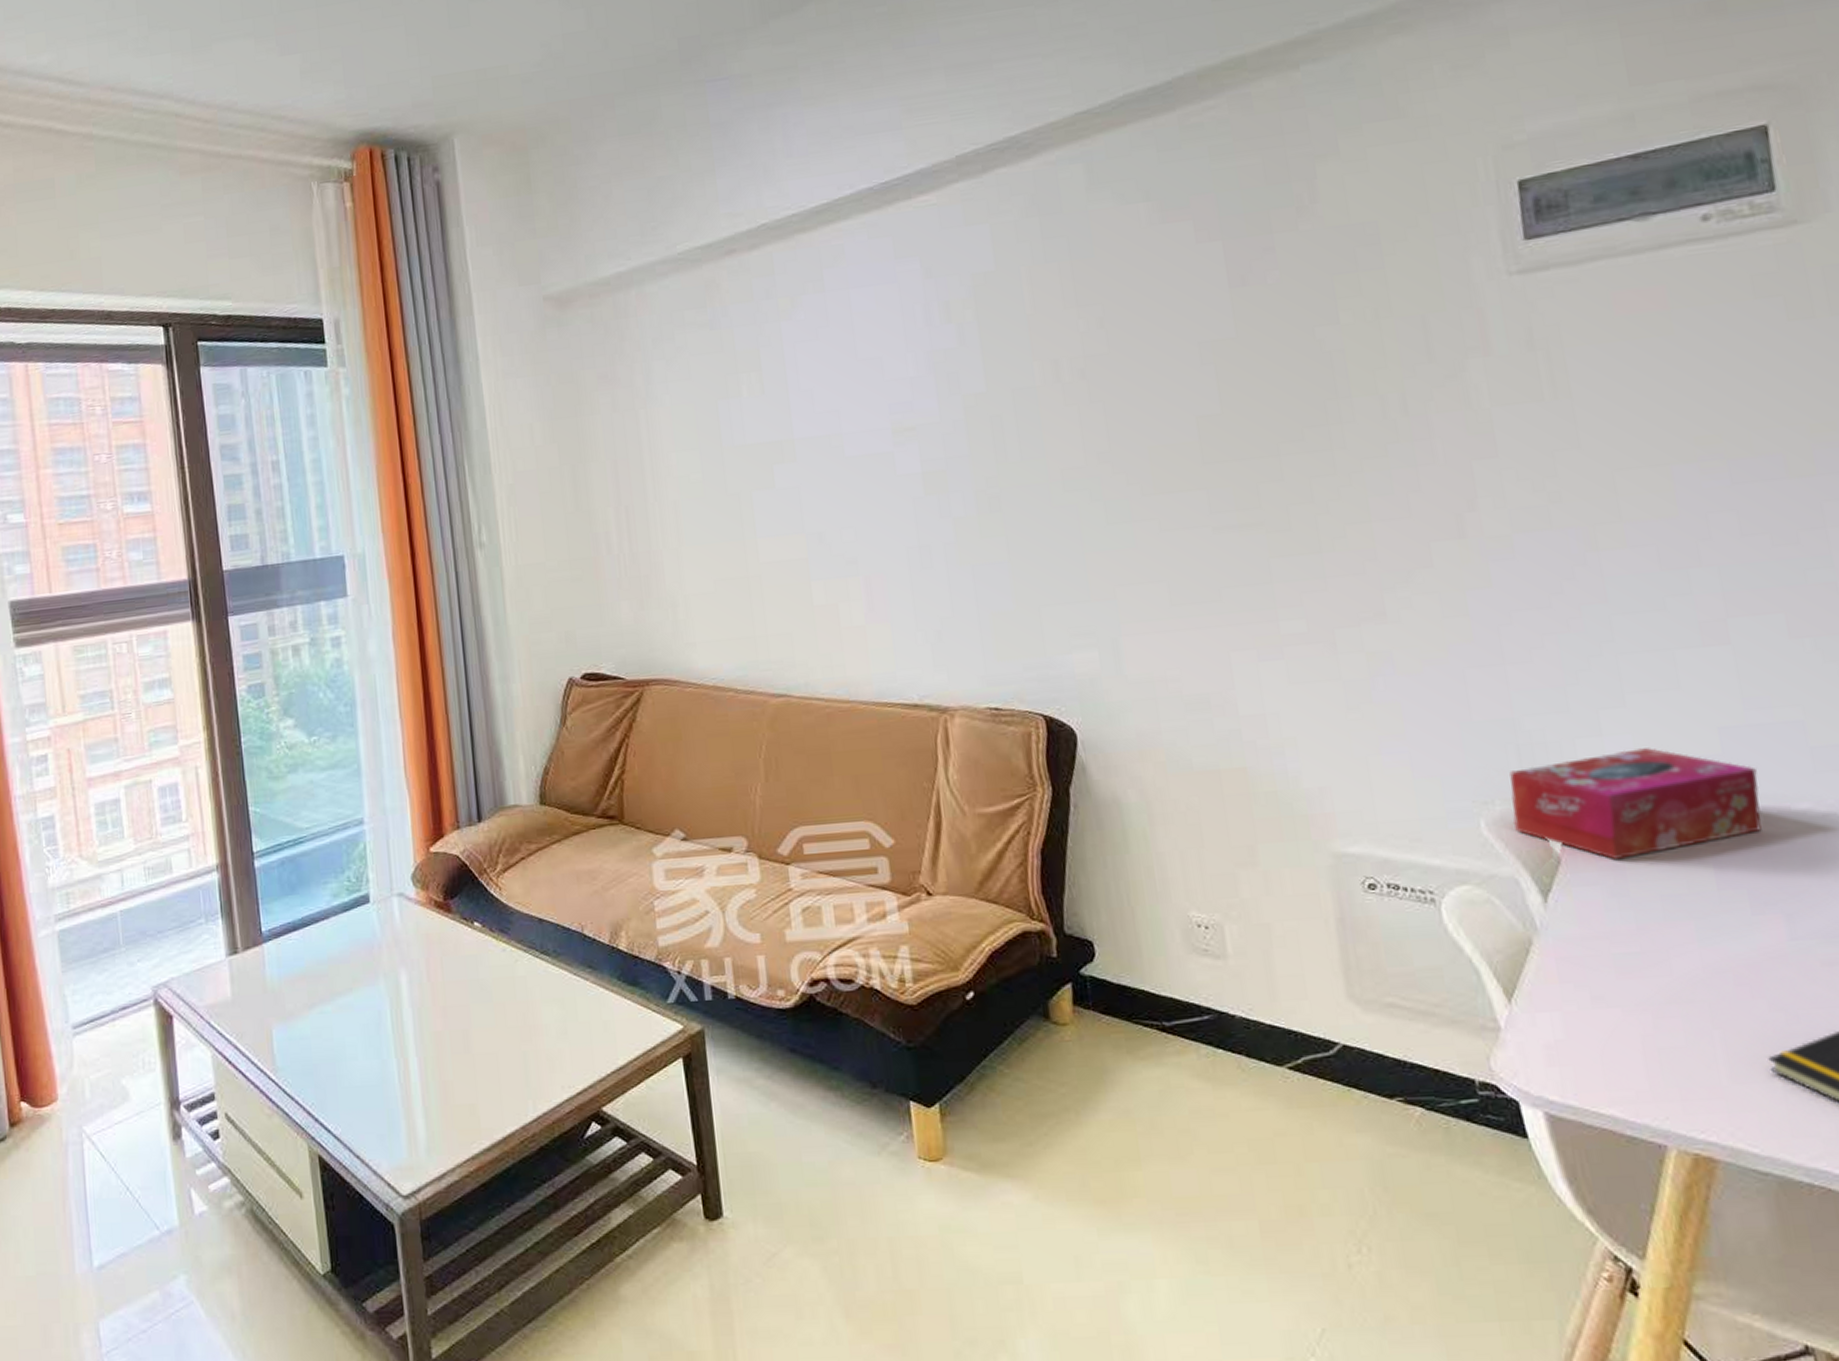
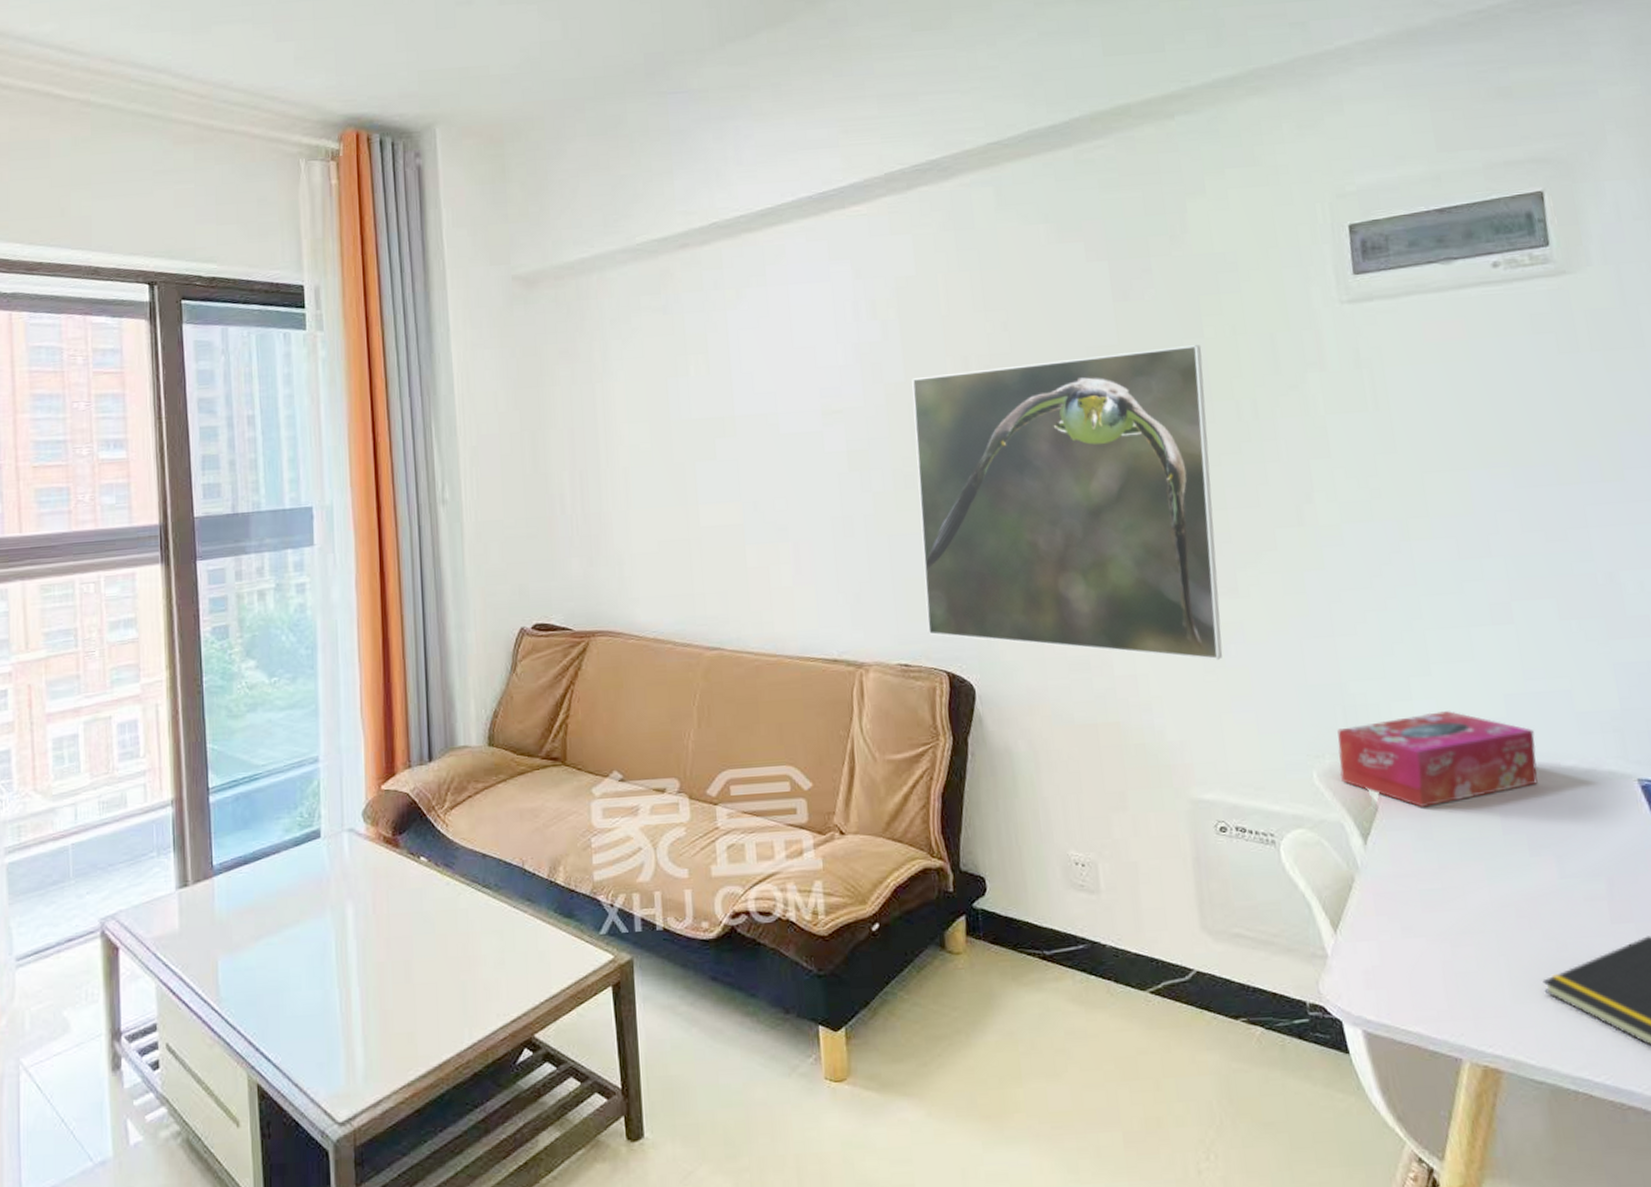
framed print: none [994,333,1369,695] -> present [912,345,1223,660]

